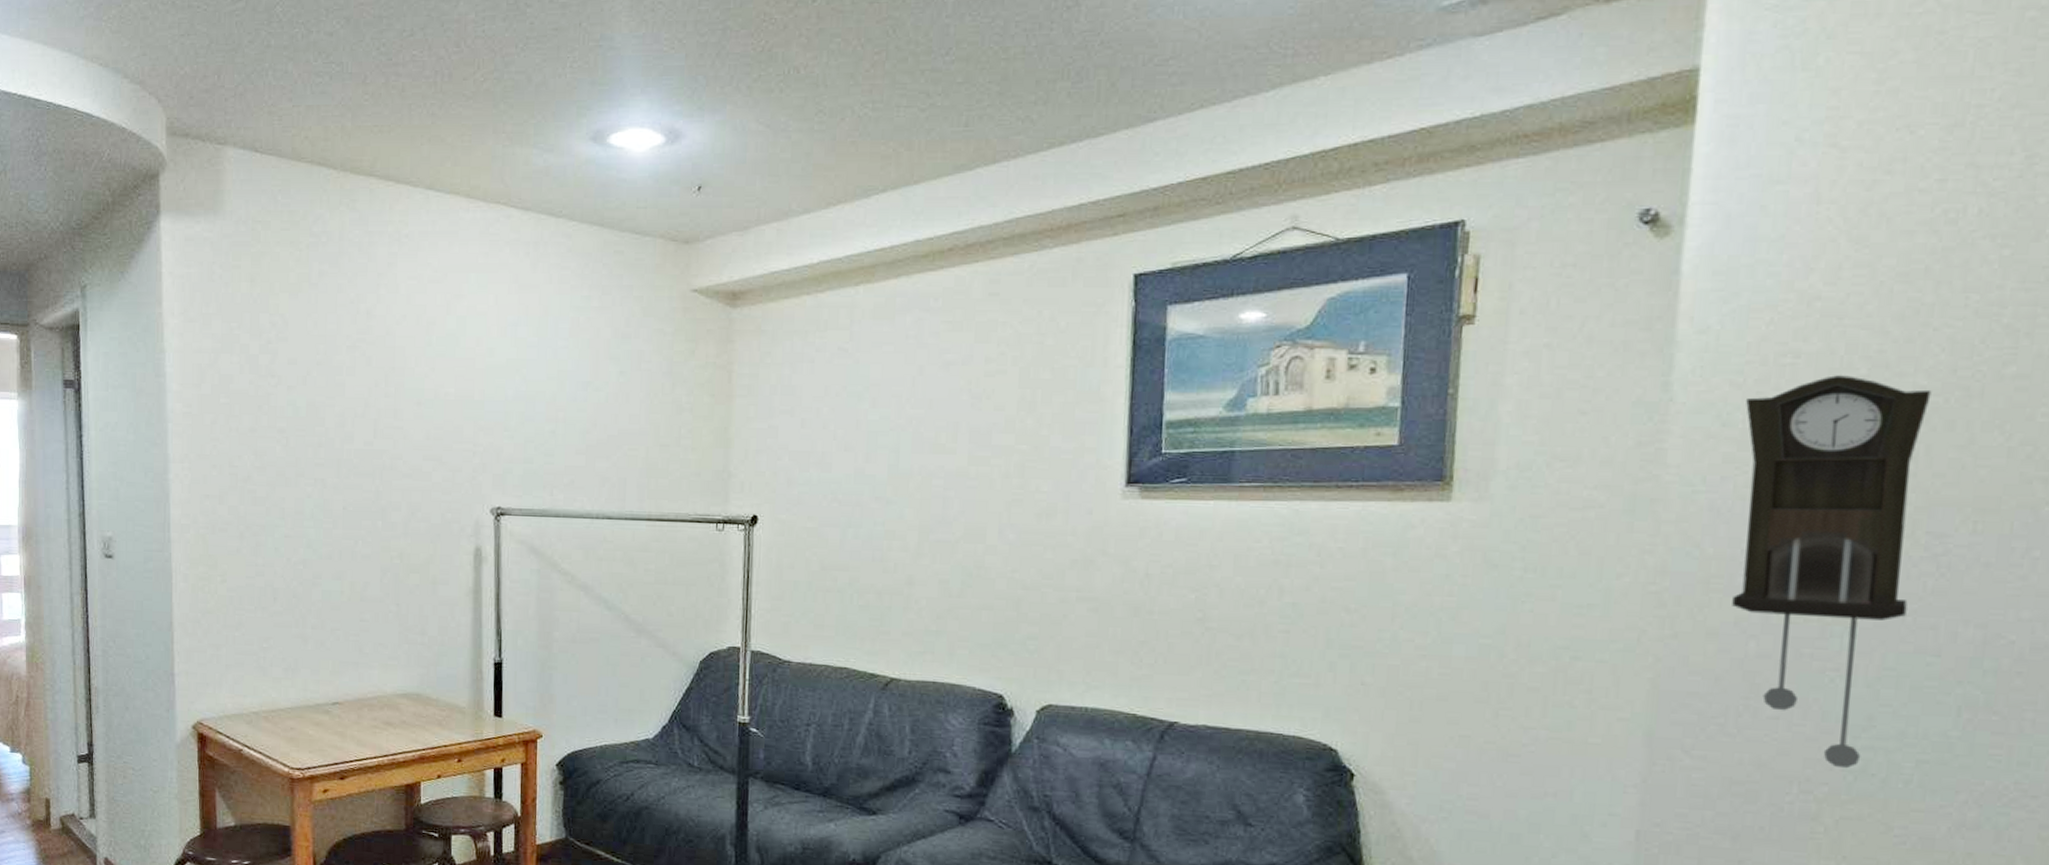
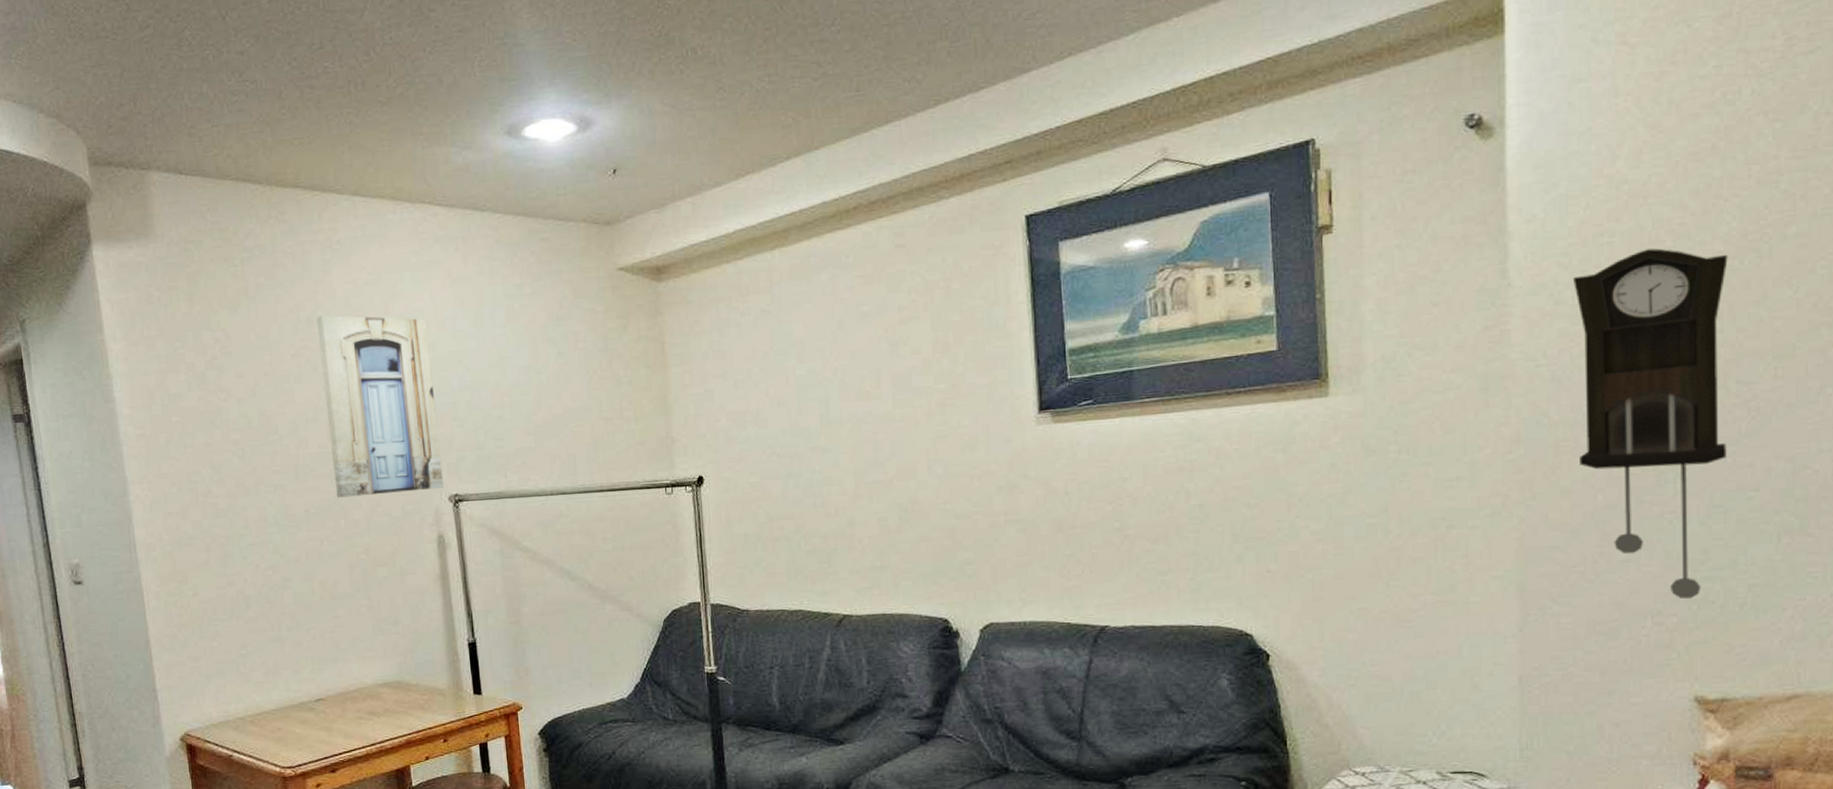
wall art: none [376,309,488,500] -> present [316,315,444,498]

